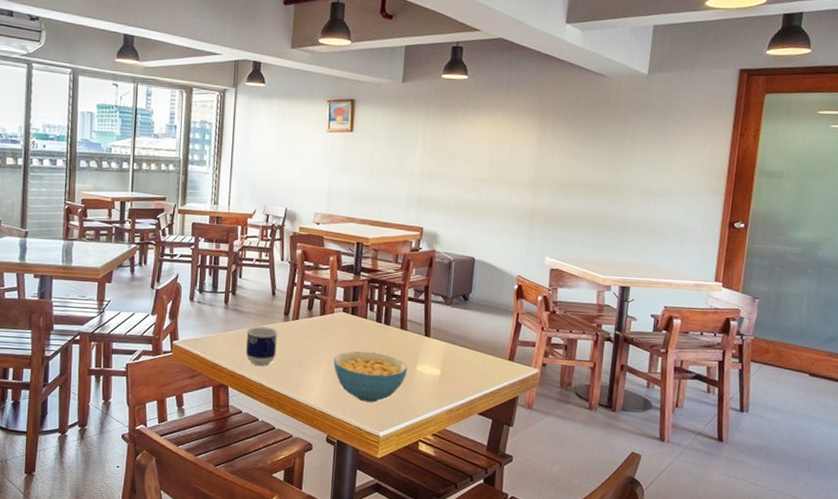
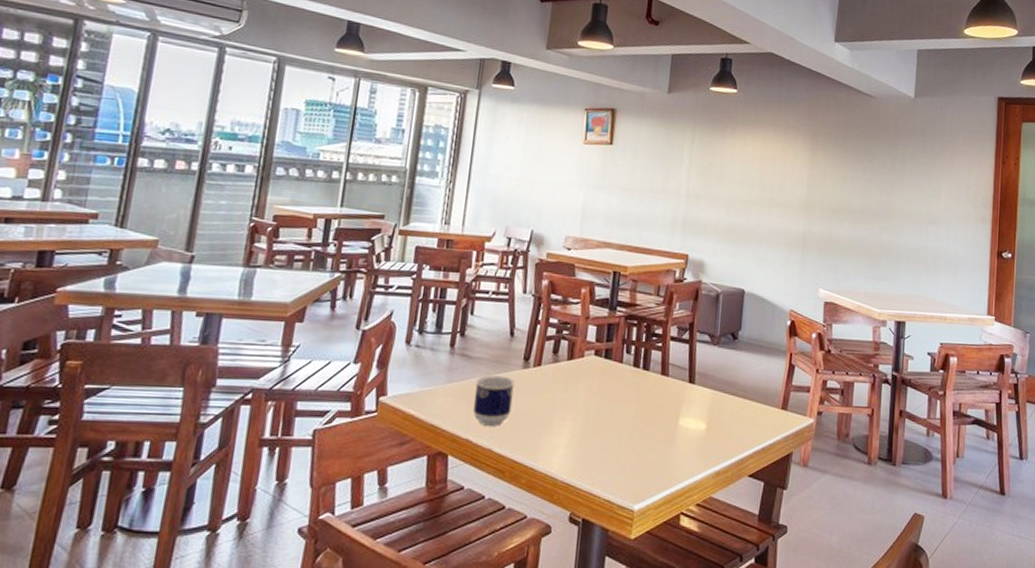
cereal bowl: present [333,351,408,403] -> none [581,403,669,468]

